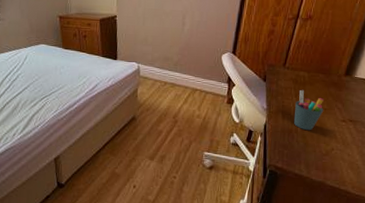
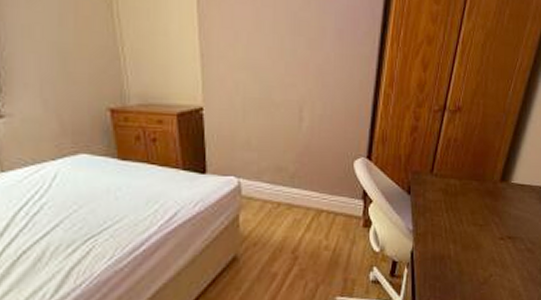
pen holder: present [294,89,325,131] -> none [446,202,480,255]

